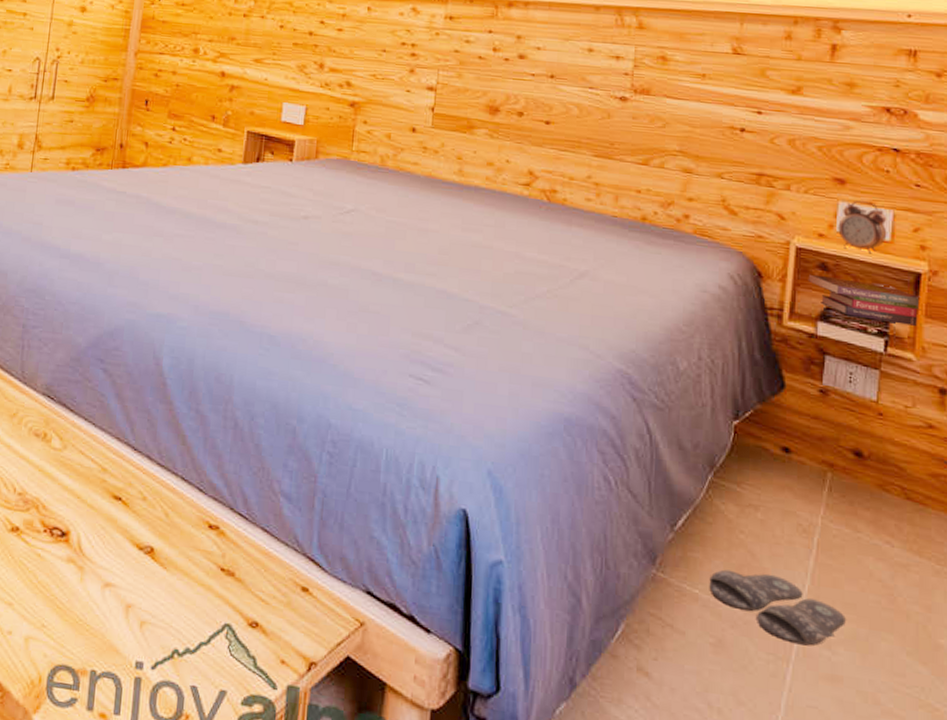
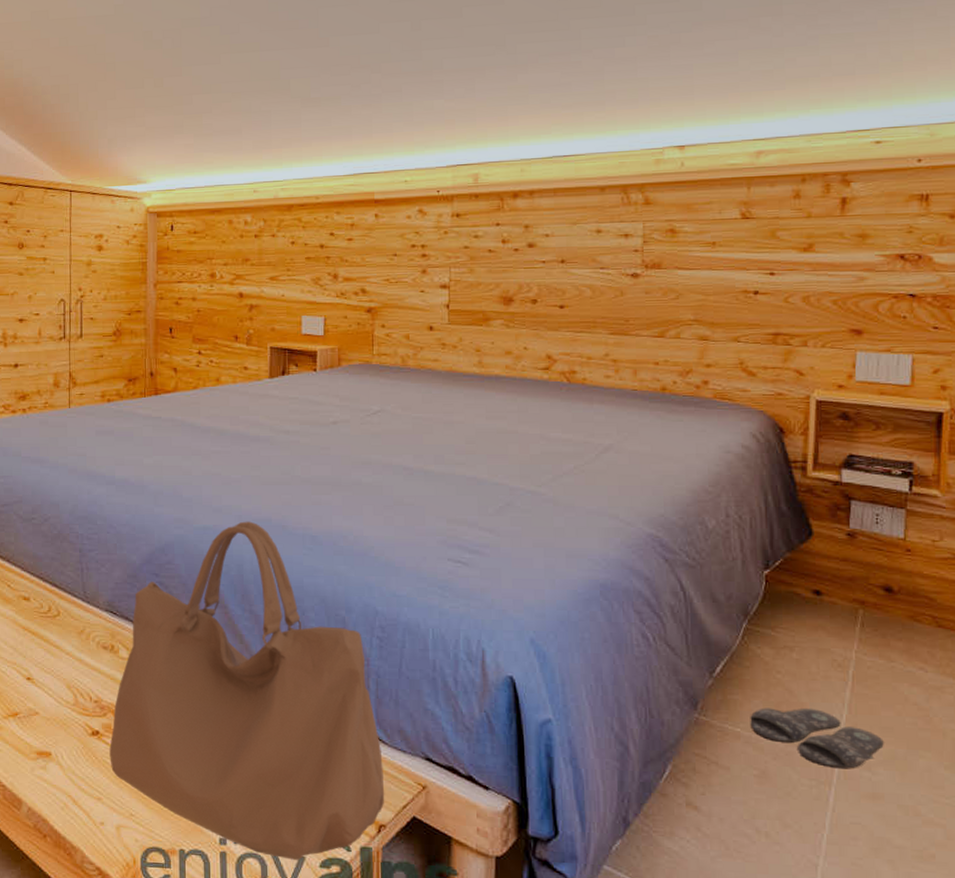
handbag: none [27,312,321,695] -> present [109,521,385,860]
books: present [808,274,921,326] -> none [830,424,945,463]
alarm clock: present [838,199,887,254] -> none [857,348,907,399]

